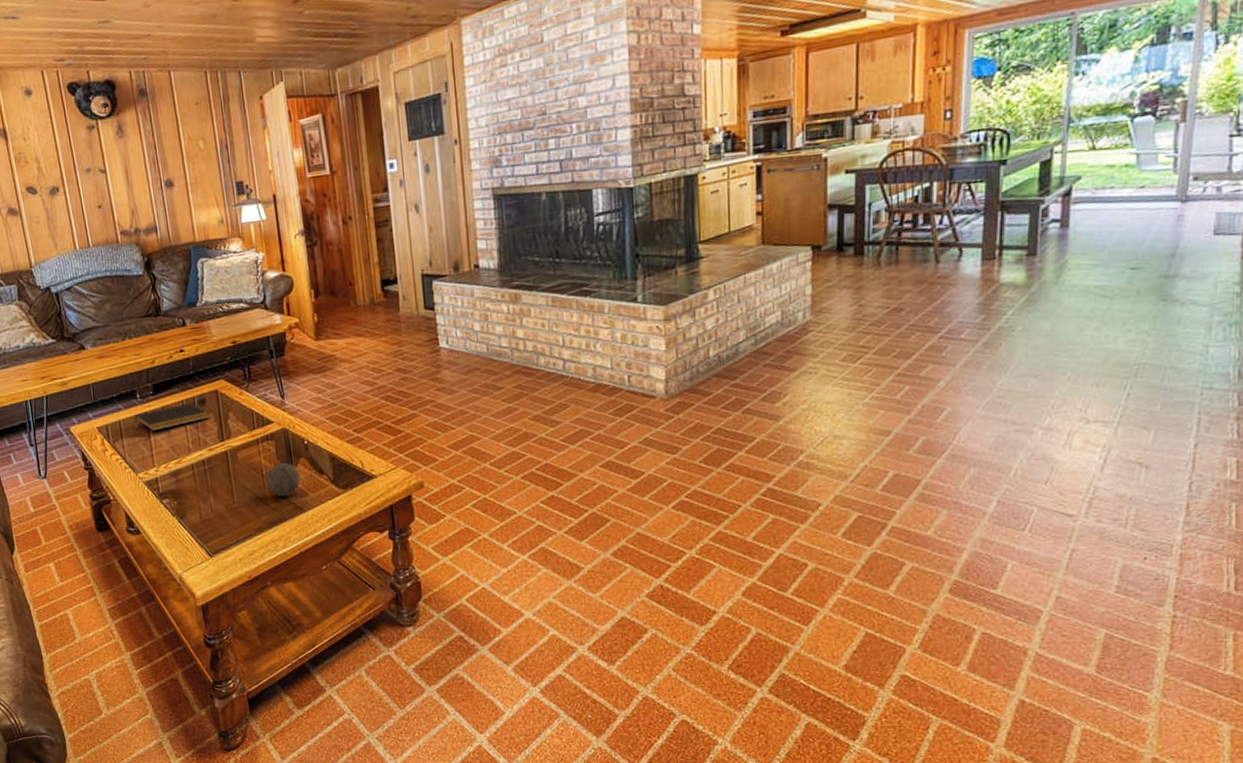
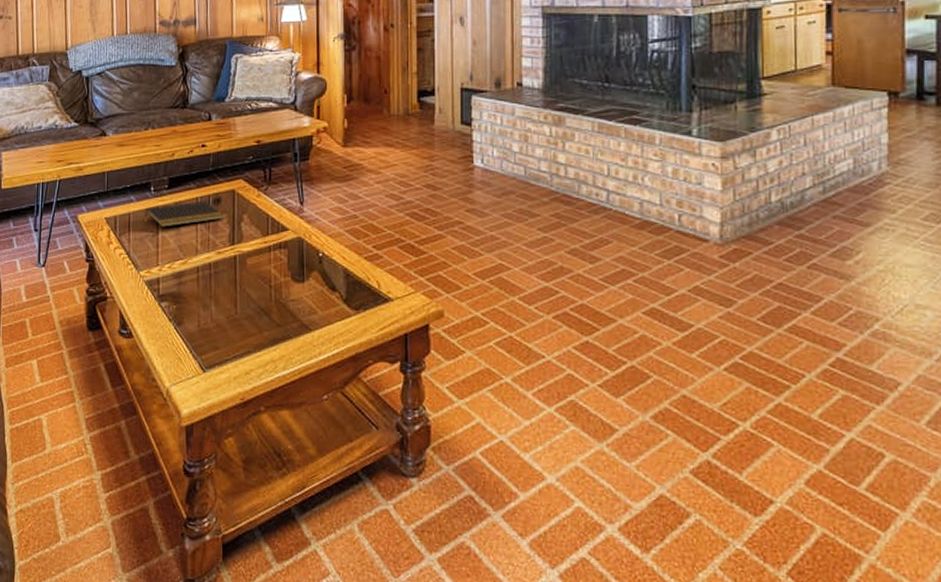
decorative ball: present [265,462,301,497] -> none [273,274,311,313]

